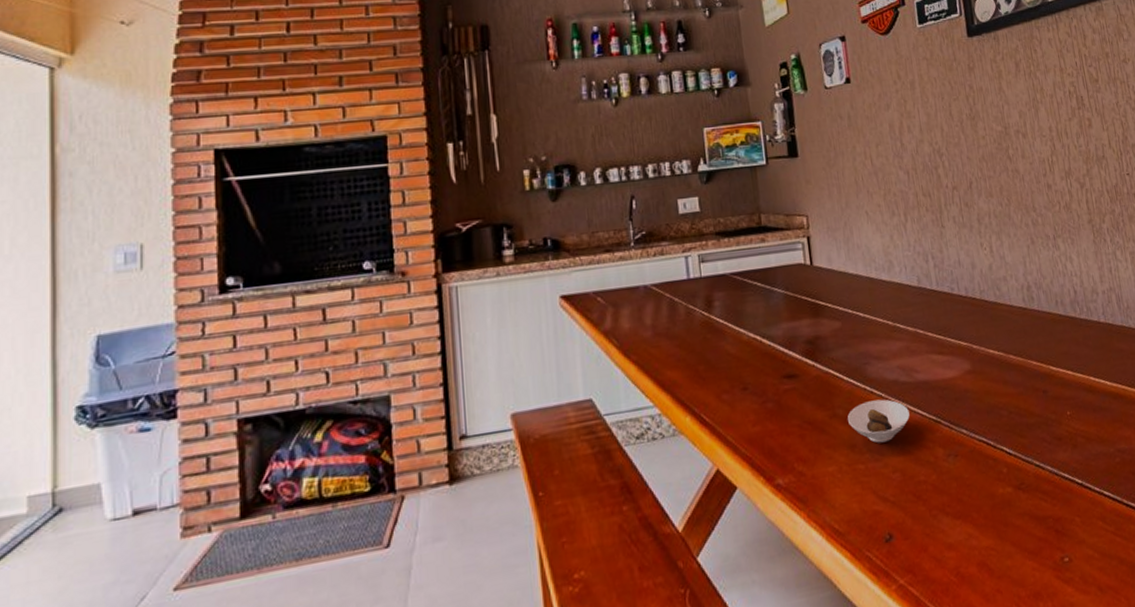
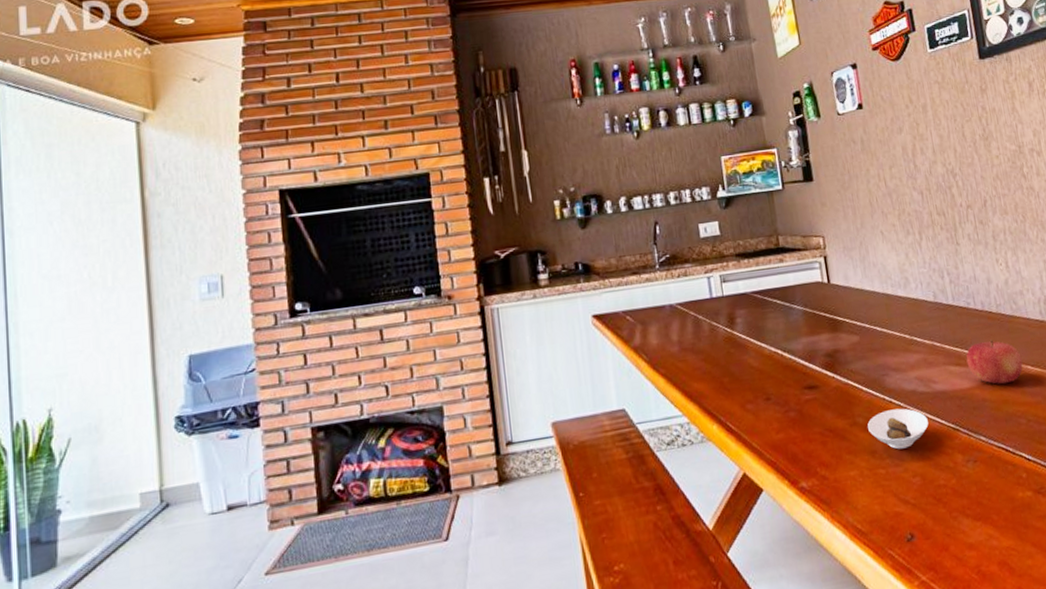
fruit: none [949,327,1006,374] -> present [966,340,1023,384]

